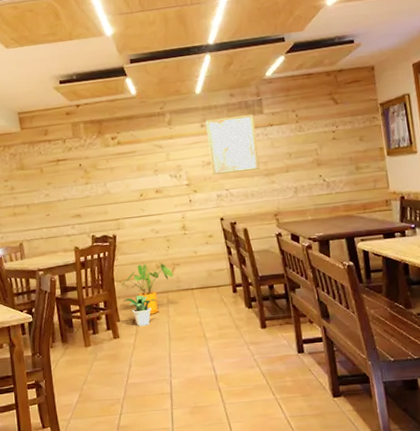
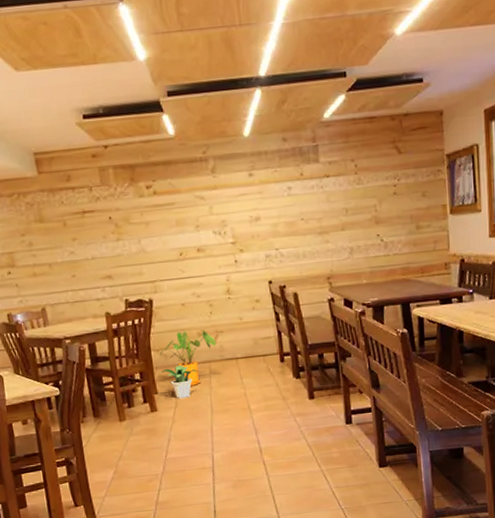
wall art: present [206,114,261,176] -> none [254,163,314,233]

